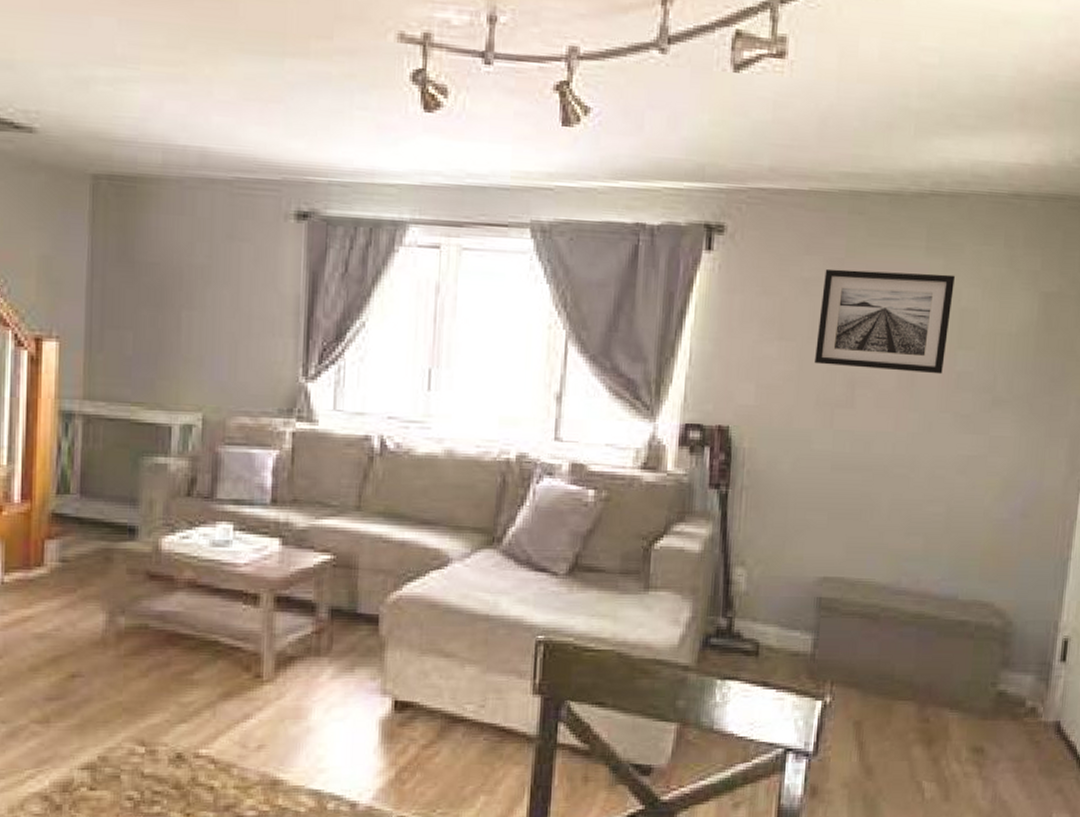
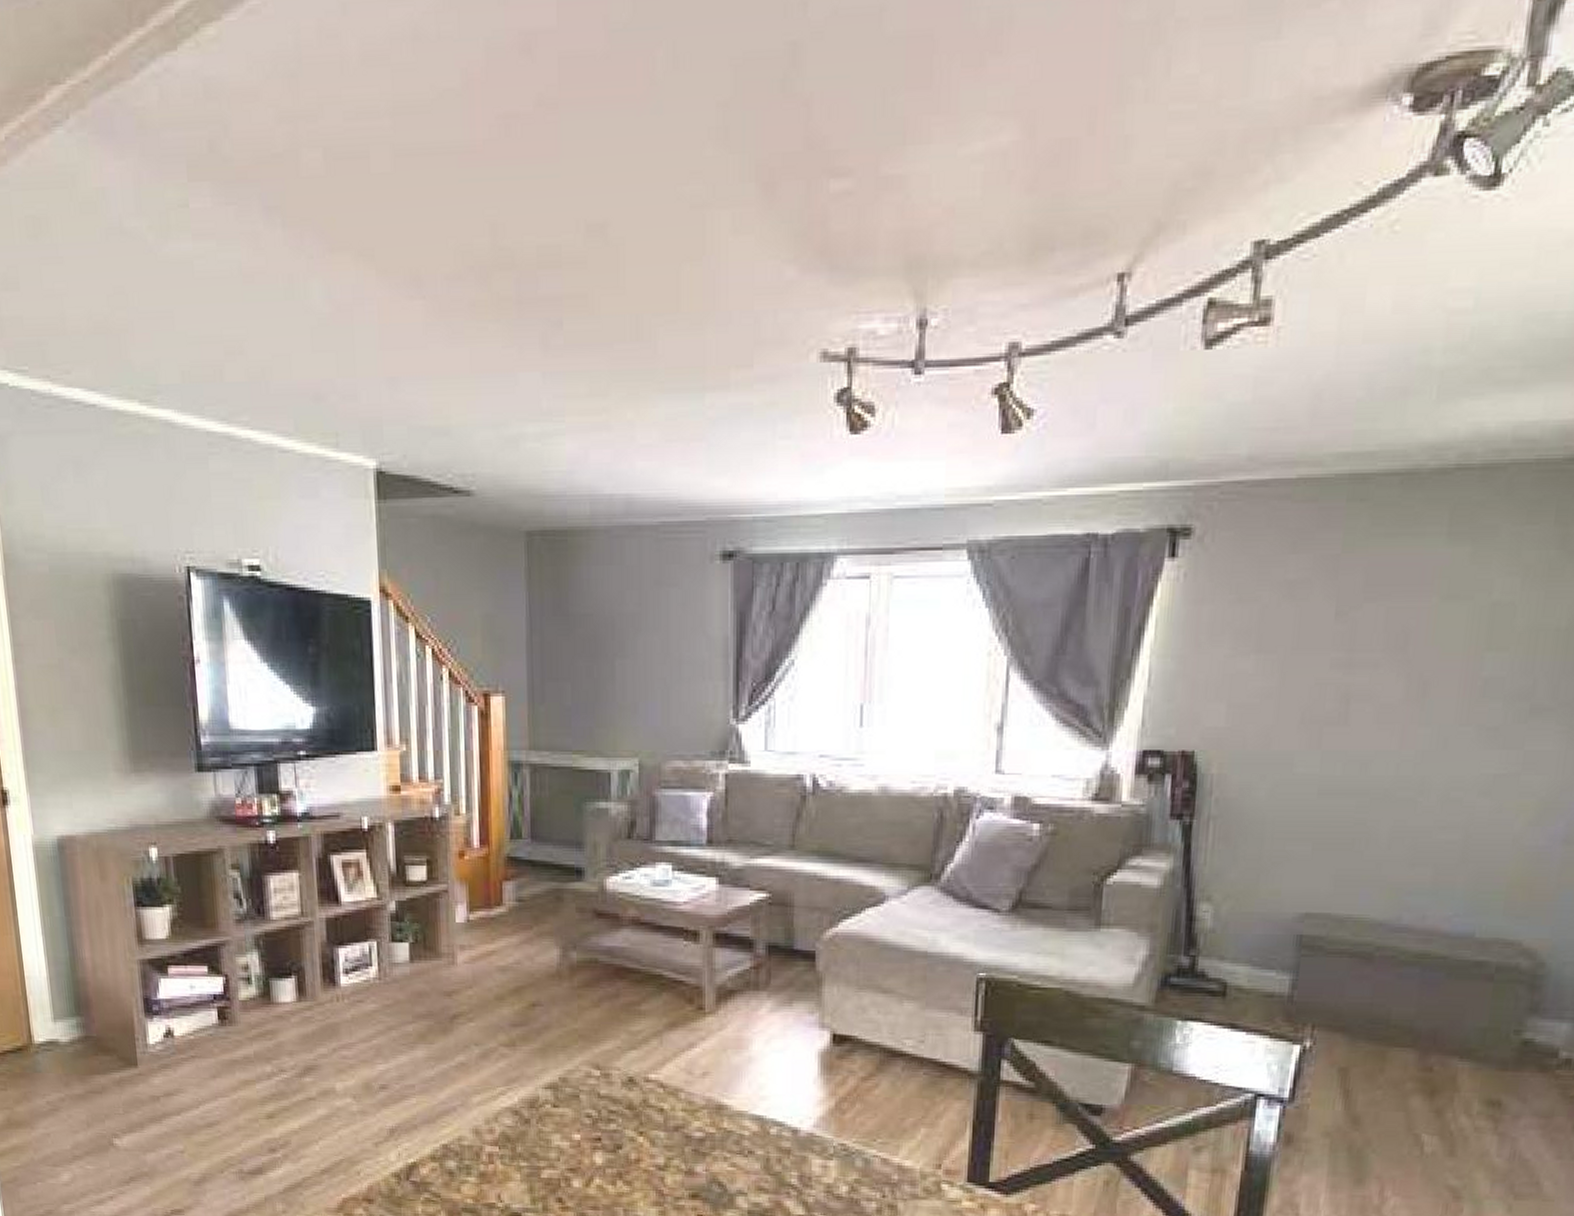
wall art: present [815,268,955,374] -> none [1300,563,1485,682]

